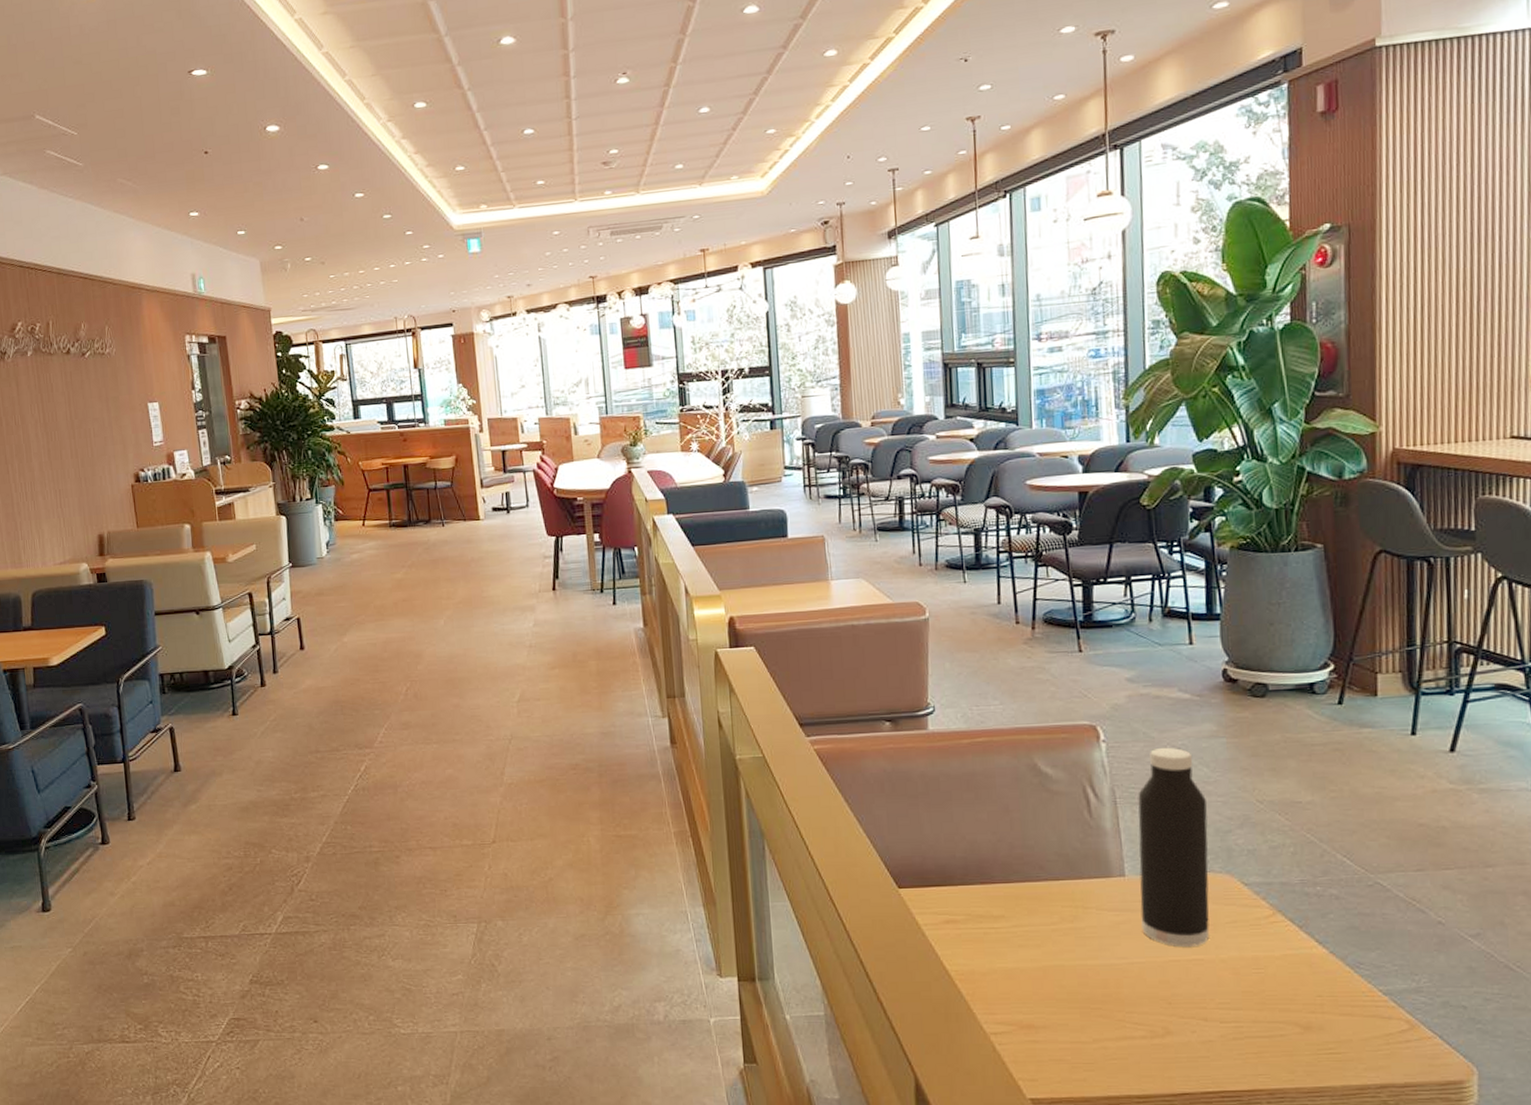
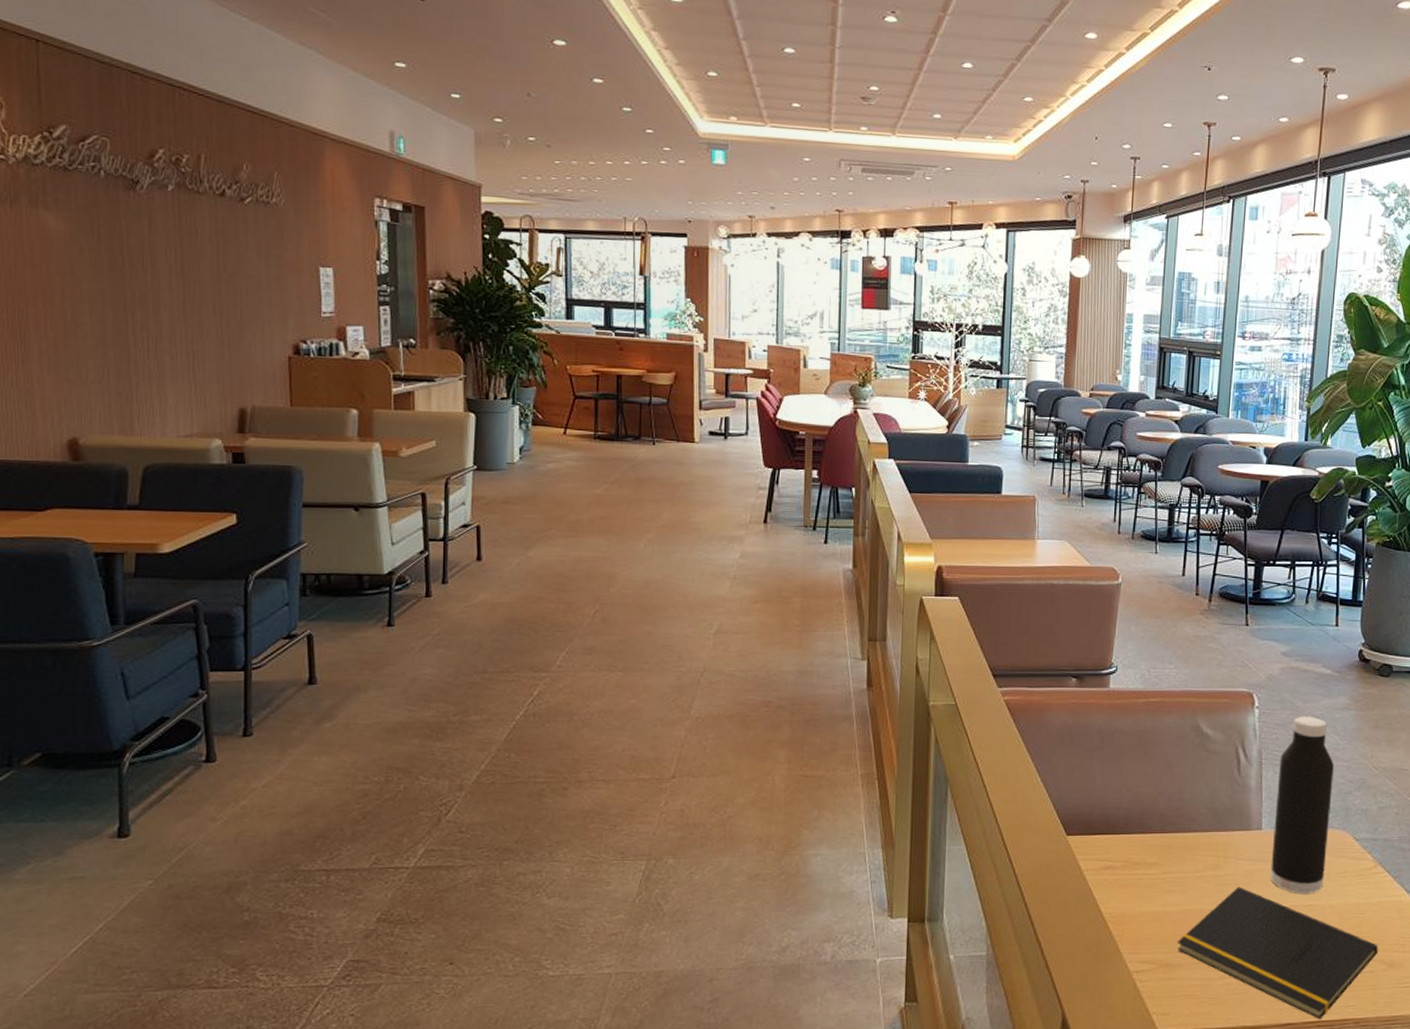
notepad: none [1037,940,1289,1089] -> present [1177,886,1379,1019]

